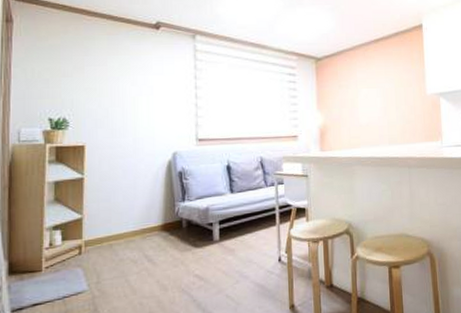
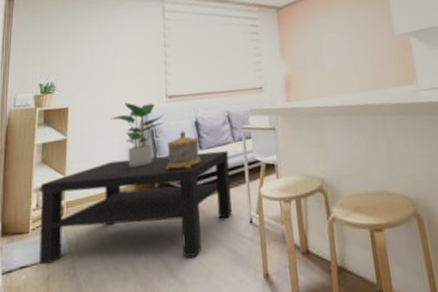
coffee table: none [54,195,262,302] -> present [38,151,232,265]
potted plant: none [134,143,193,209] -> present [111,102,163,168]
decorative container: none [194,174,233,211] -> present [165,131,202,170]

